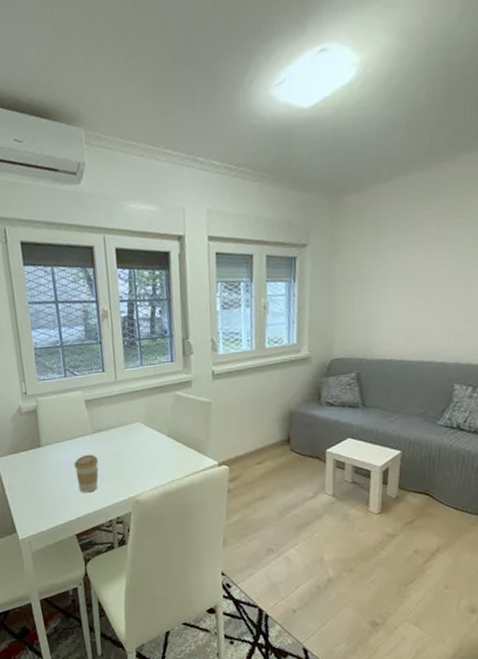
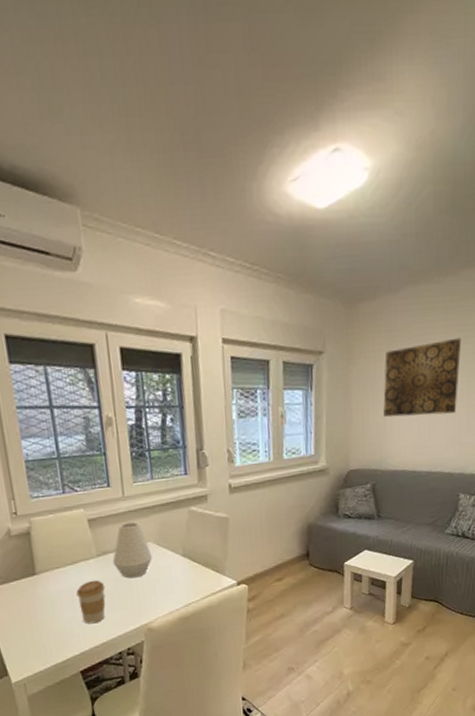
vase: none [105,403,141,455] -> present [112,522,152,579]
wall art: none [369,224,458,307] -> present [383,337,462,418]

